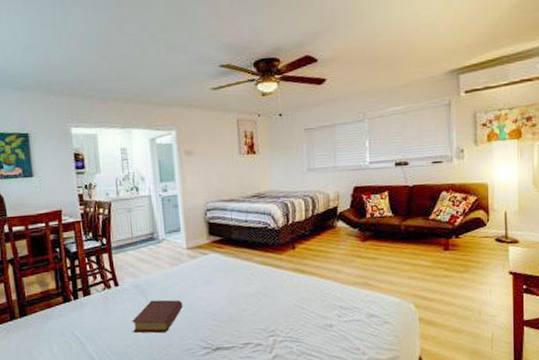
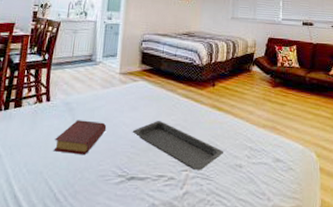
serving tray: none [210,291,312,335] -> present [132,121,224,171]

